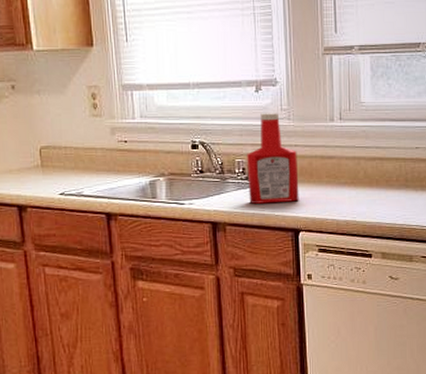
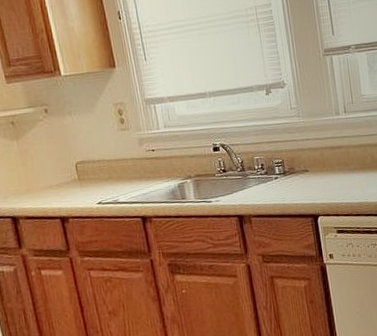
ketchup bottle: present [247,112,299,204] -> none [264,111,315,196]

